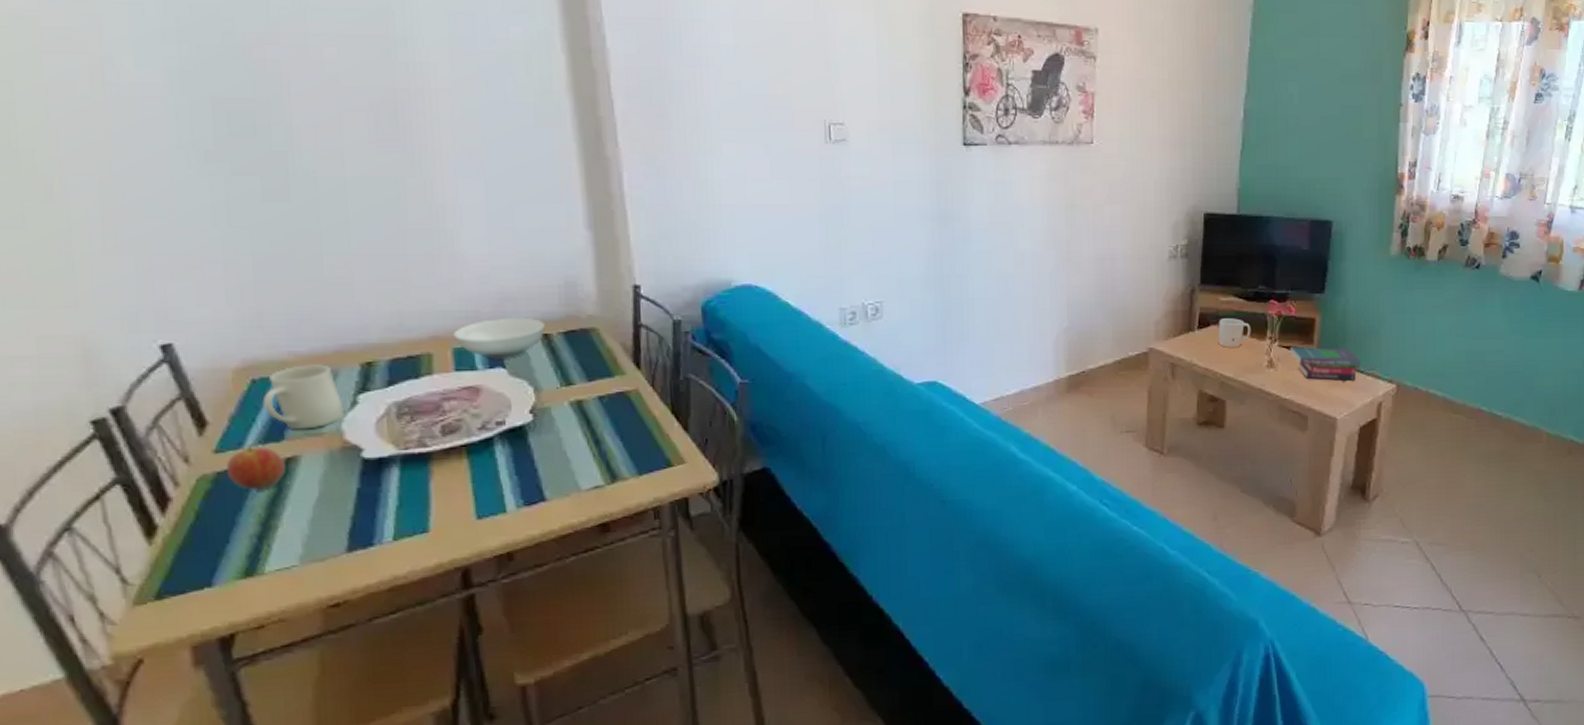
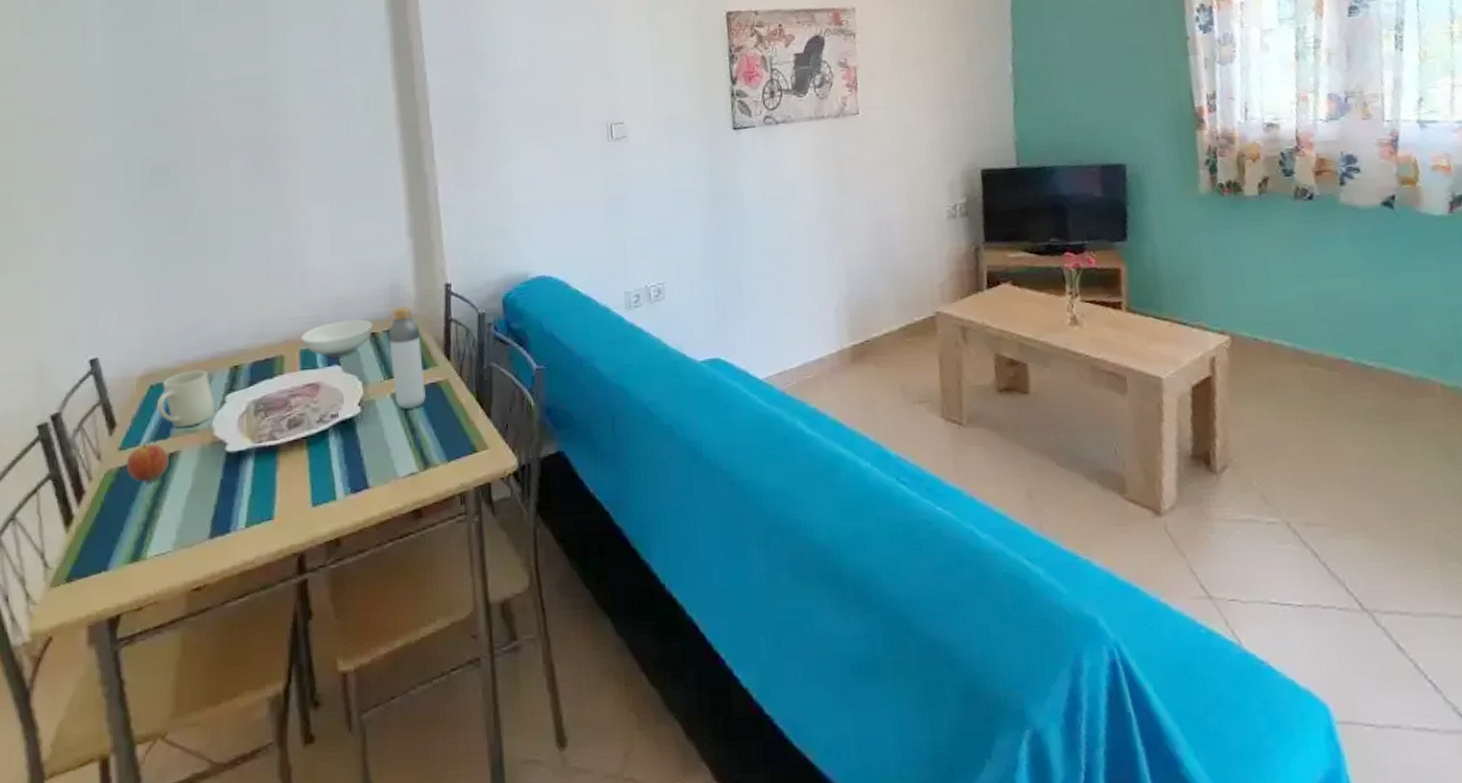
bottle: none [565,307,612,419] -> present [389,306,426,409]
mug: present [1218,318,1251,349] -> none [1009,274,1048,307]
books: present [1290,346,1361,382] -> none [1094,298,1182,336]

